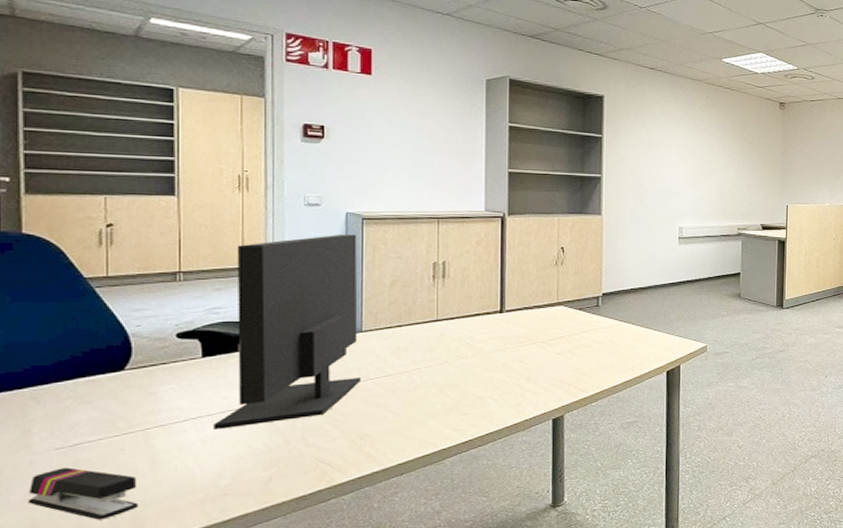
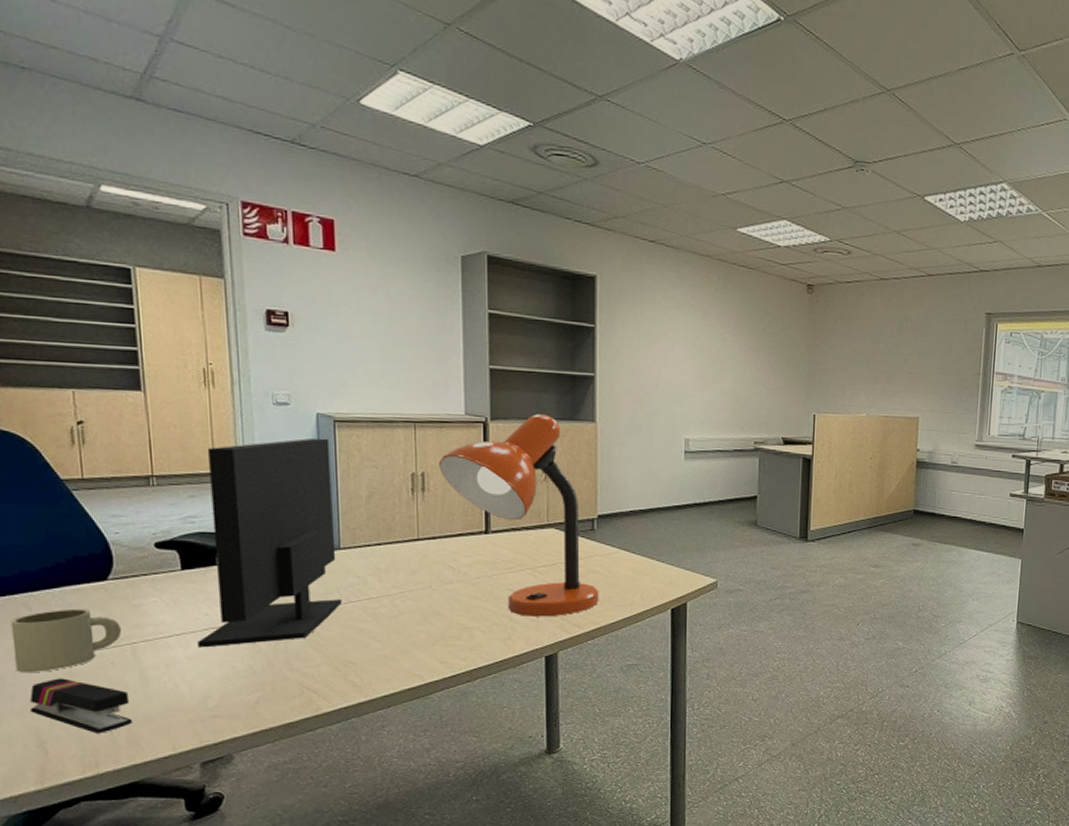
mug: none [15,399,136,465] -> present [10,608,122,673]
desk lamp: none [460,209,603,384] -> present [439,414,599,617]

